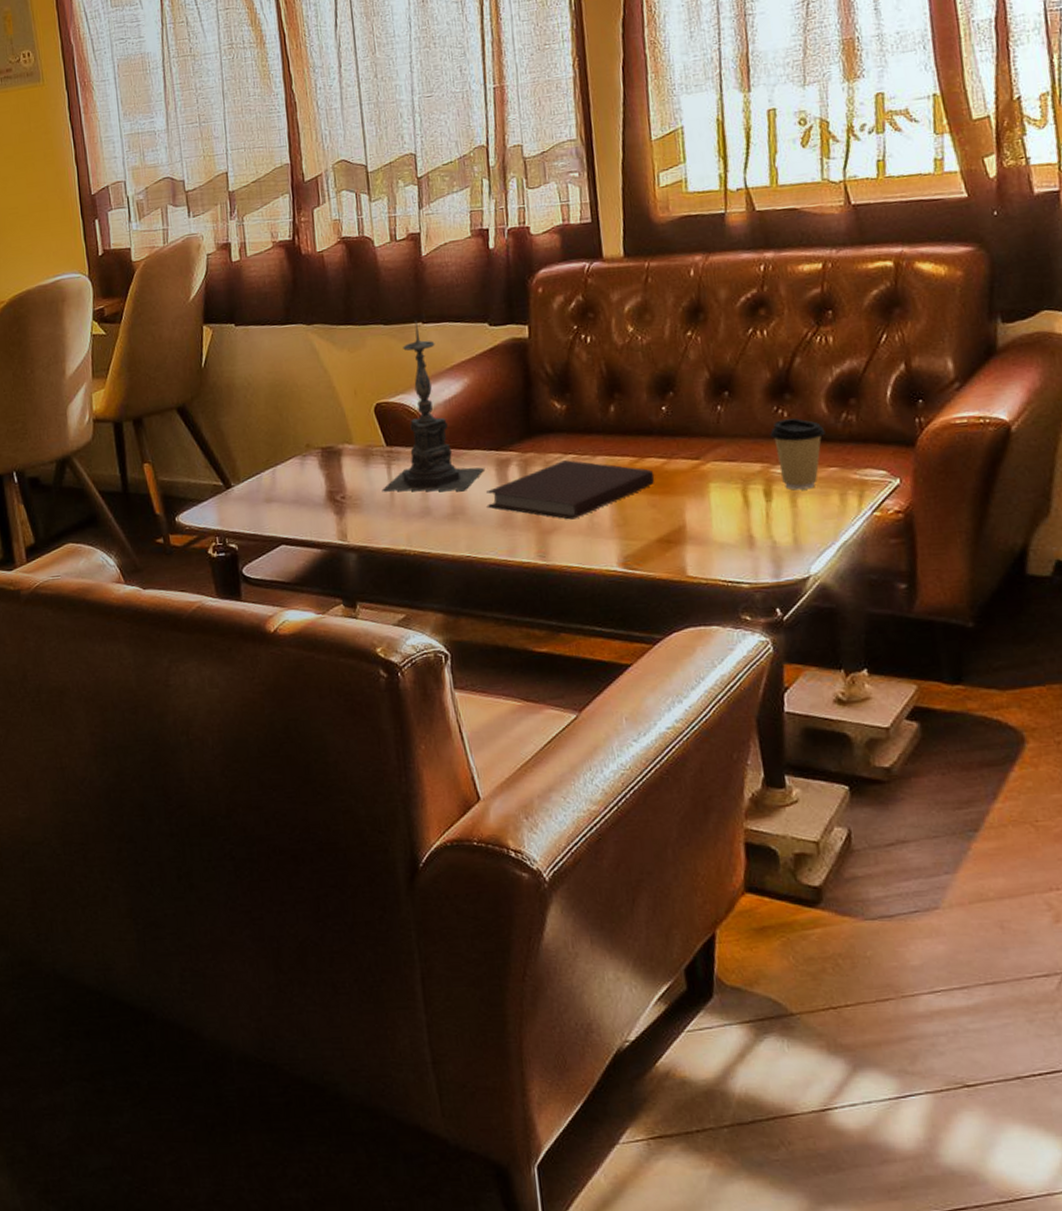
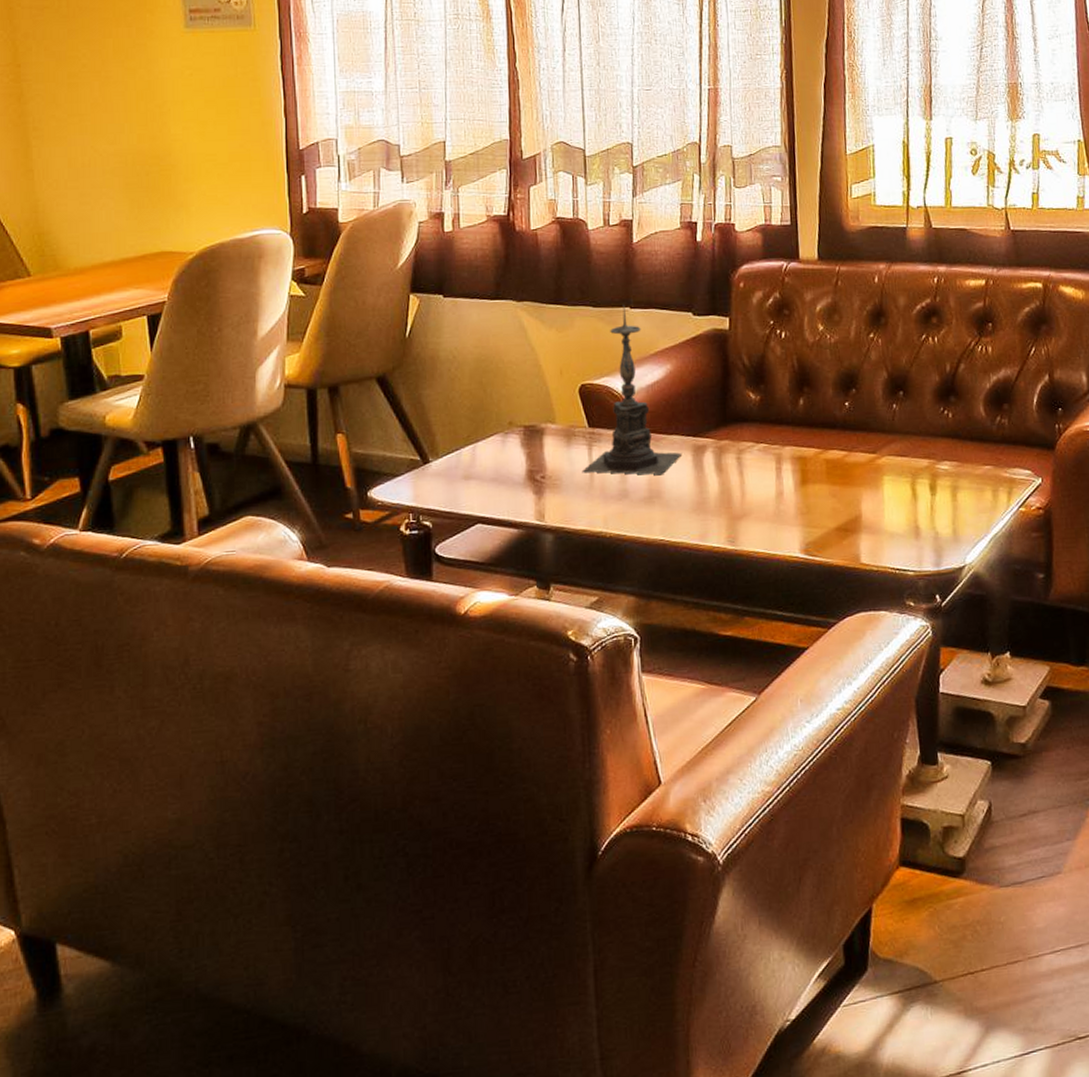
notebook: present [486,460,655,520] -> none [682,449,836,507]
coffee cup: present [770,418,826,490] -> none [937,419,983,486]

